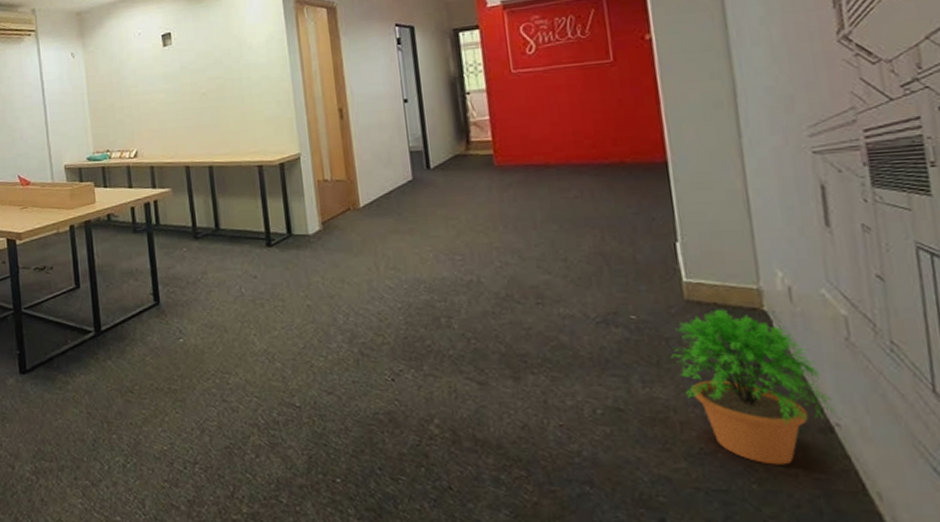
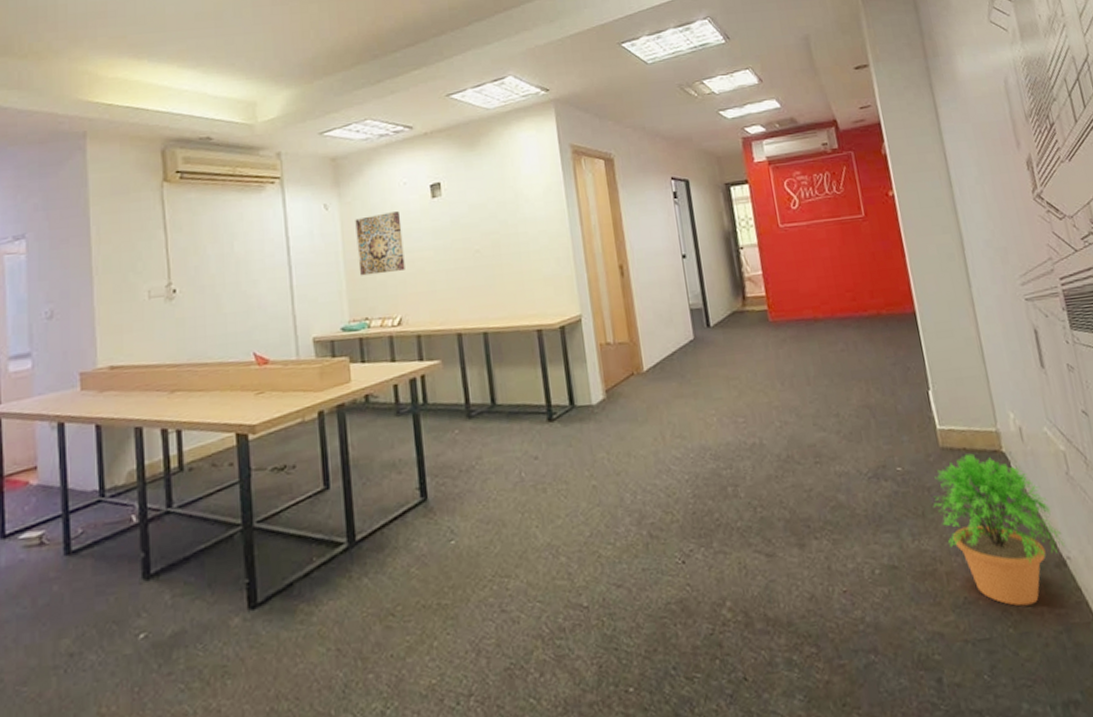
wall art: none [97,59,140,115] -> present [355,211,405,276]

